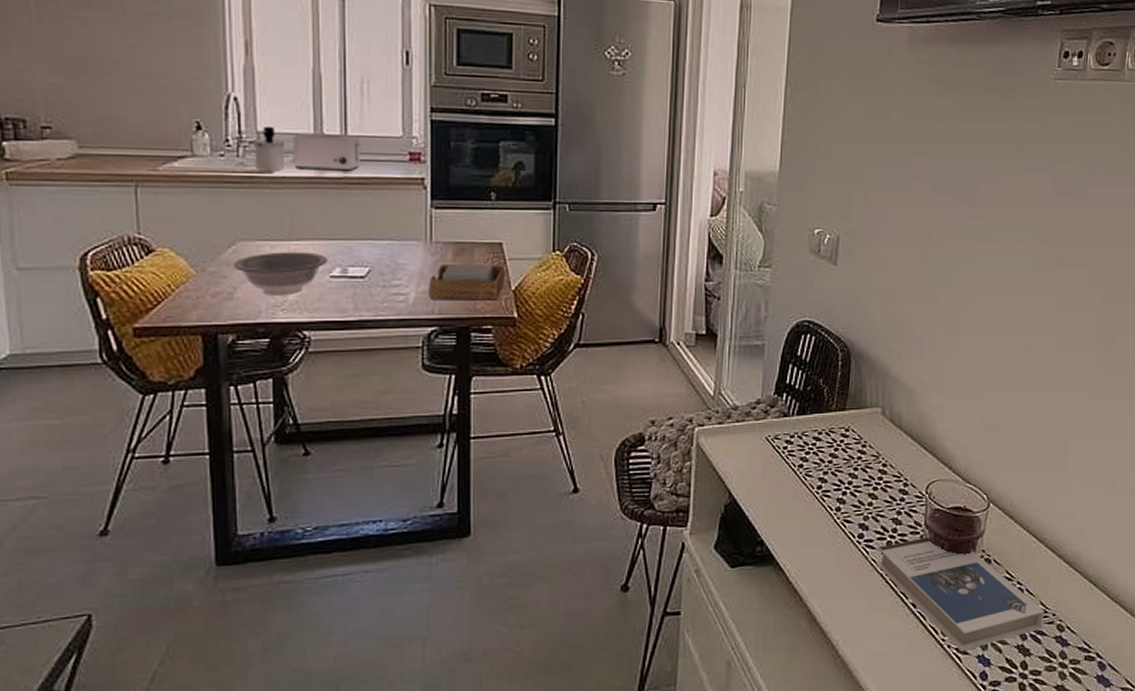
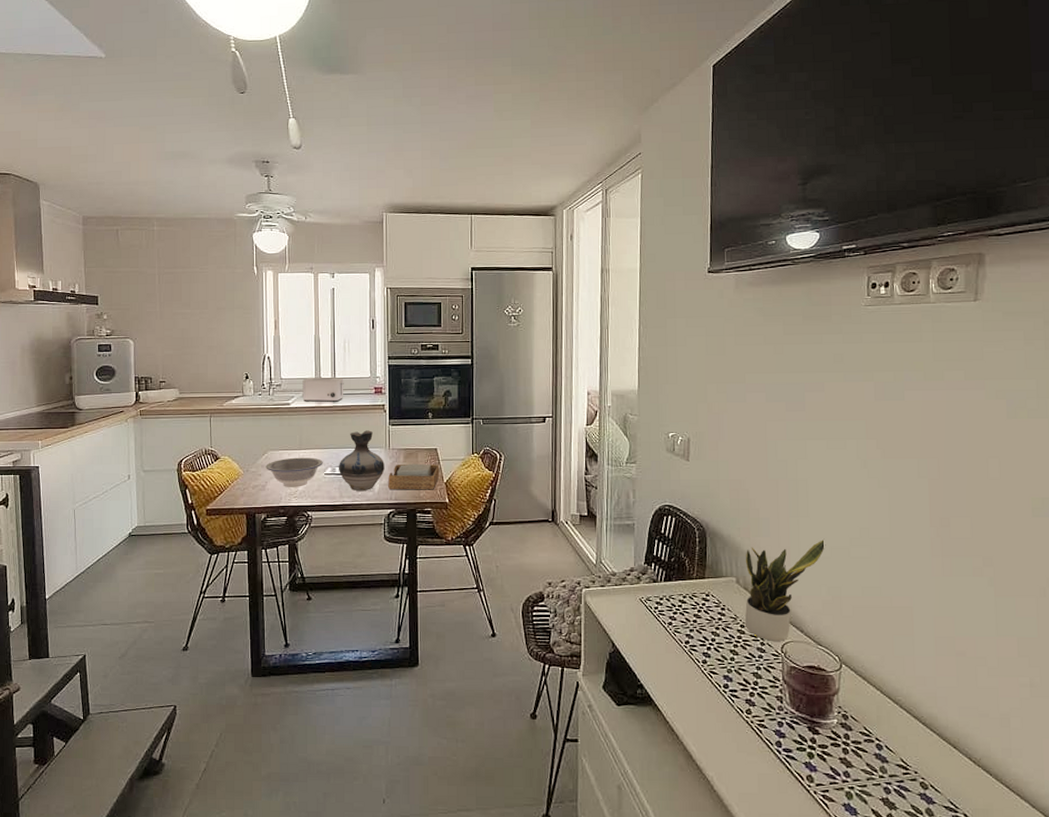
soap dispenser: present [254,125,286,171] -> none [279,374,298,404]
ceramic jug: none [351,214,424,302] -> present [338,430,385,492]
hardback book: present [875,536,1045,652] -> none [741,690,907,799]
potted plant: none [888,360,985,481] -> present [745,538,826,641]

